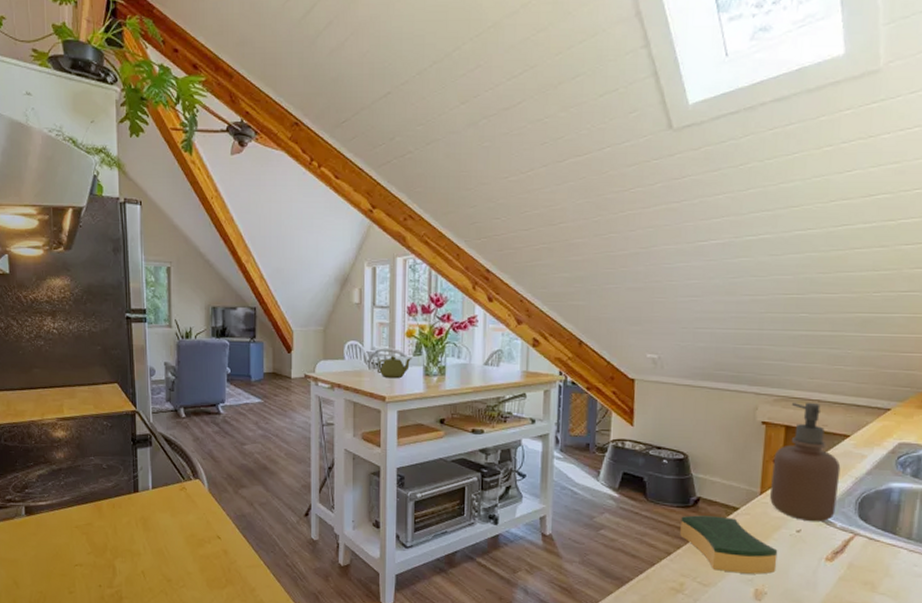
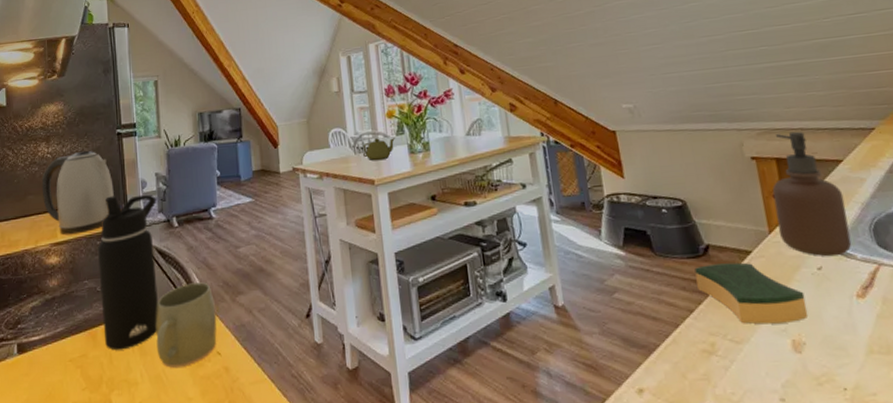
kettle: none [47,330,122,412] -> present [41,150,114,236]
water bottle: none [104,379,165,523] -> present [98,194,158,349]
mug: none [159,472,219,545] -> present [155,282,217,368]

